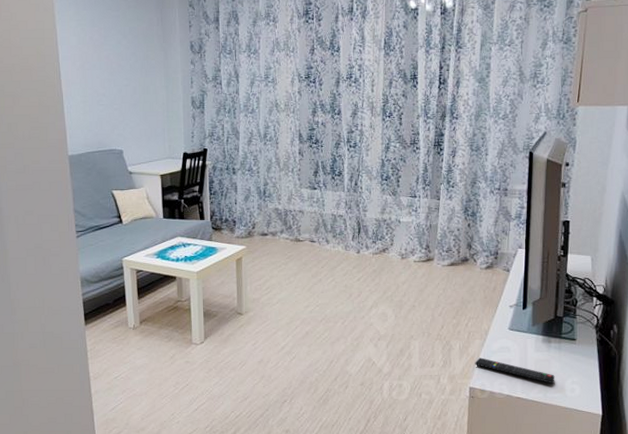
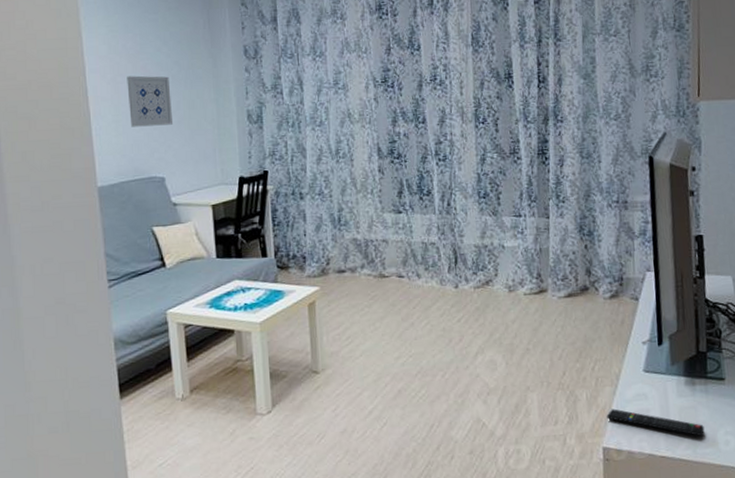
wall art: none [93,64,131,107] -> present [127,75,174,127]

